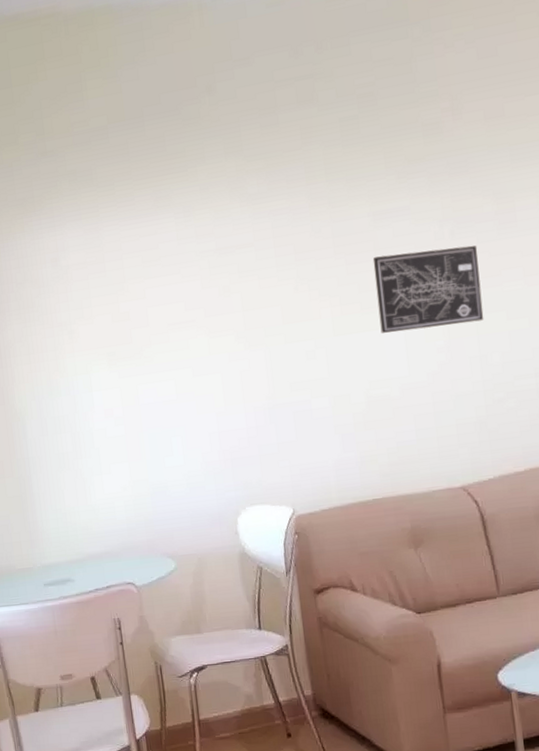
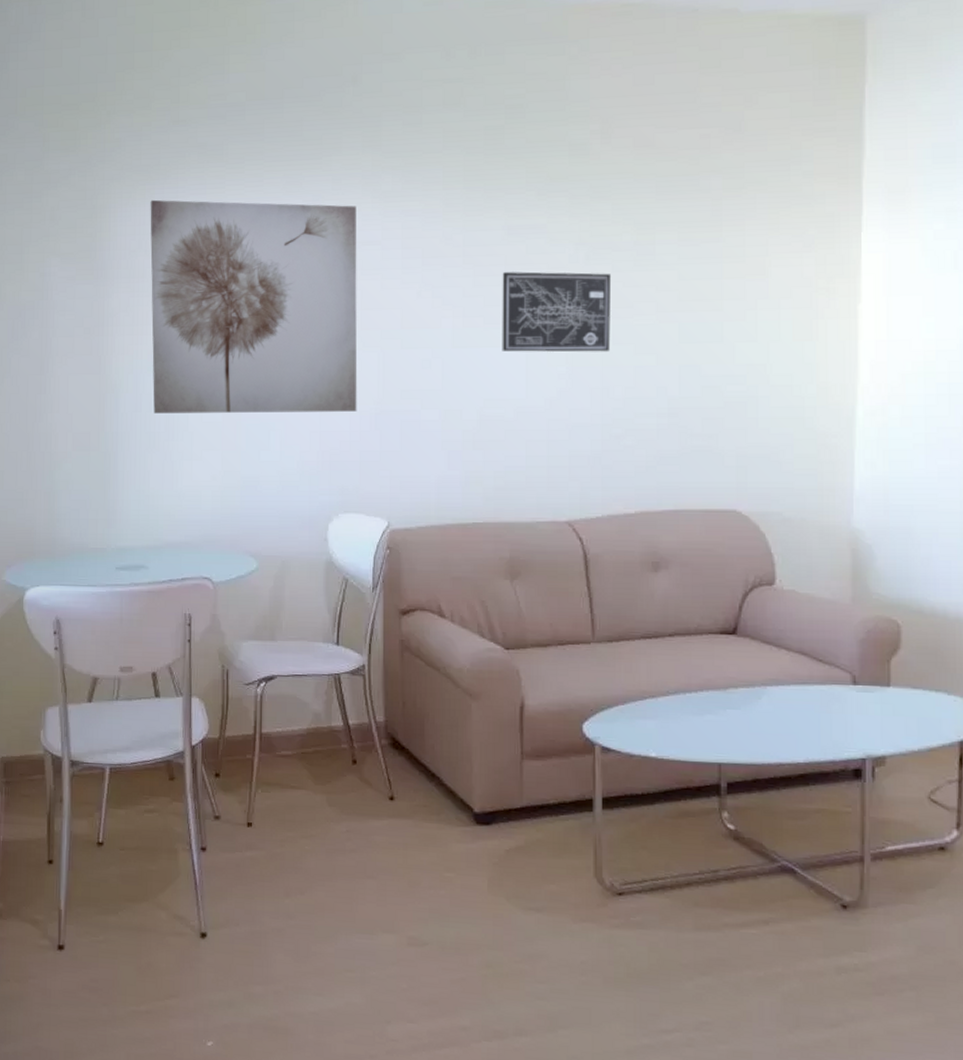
wall art: none [29,212,251,435] -> present [150,199,358,414]

